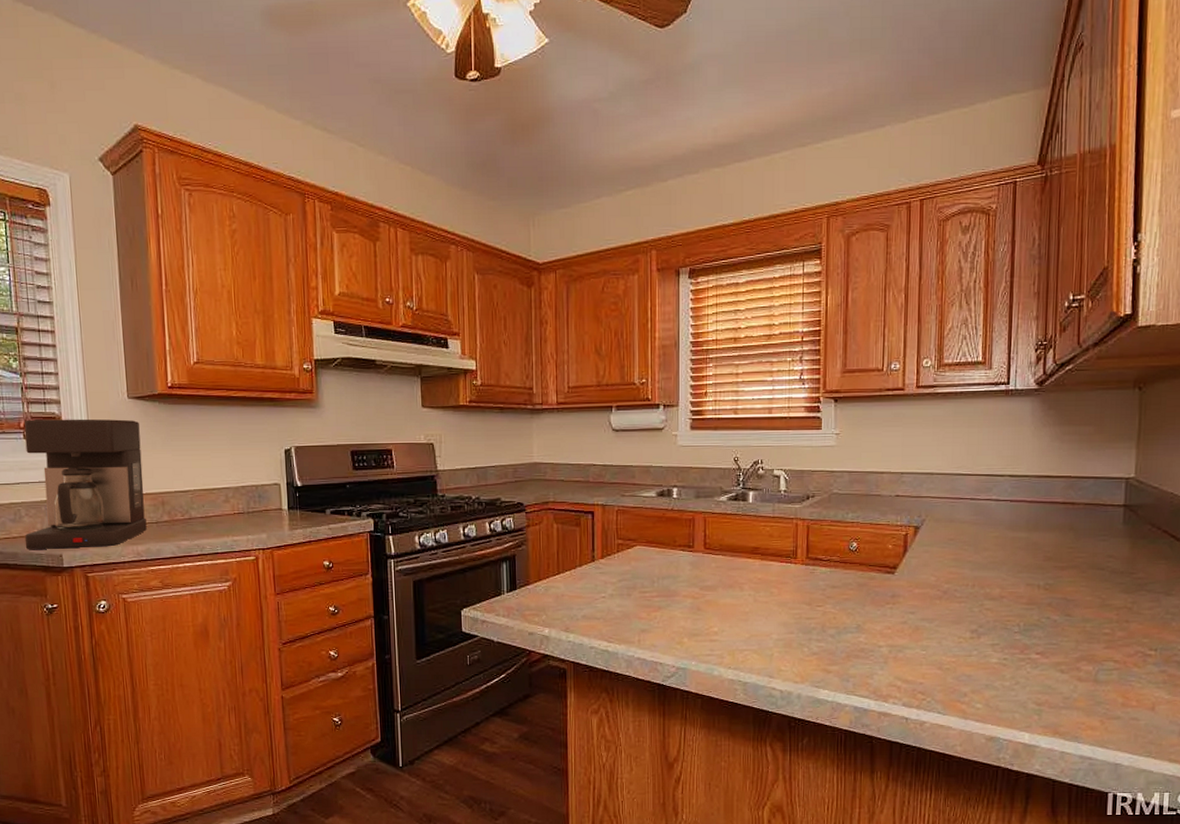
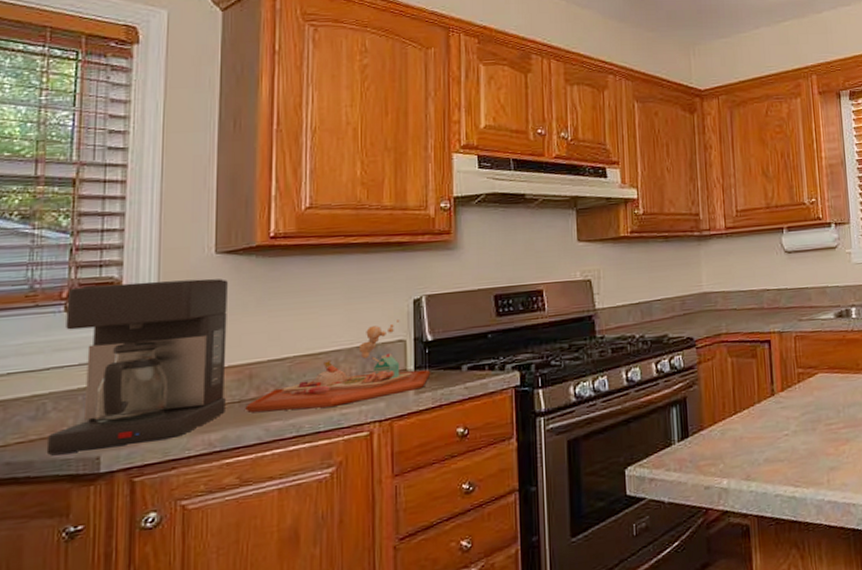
food tray: none [161,466,302,534] -> present [245,319,431,412]

